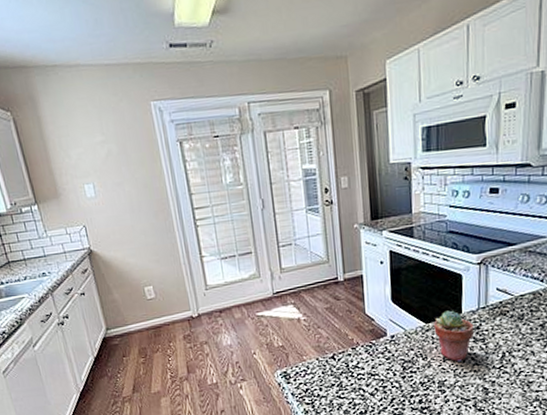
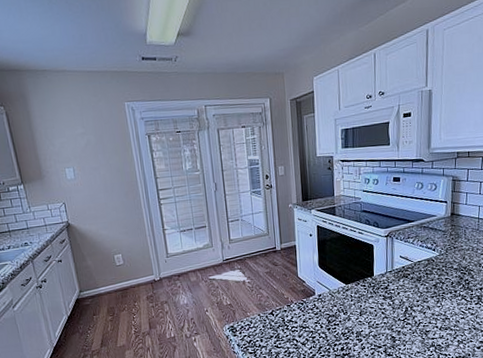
potted succulent: present [434,310,475,362] -> none [352,273,384,316]

